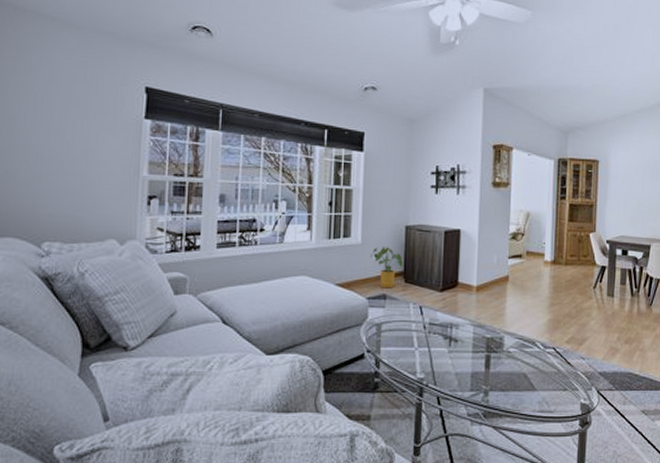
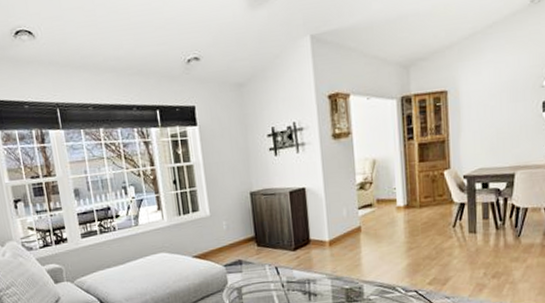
house plant: present [370,247,403,289] -> none [221,215,254,255]

